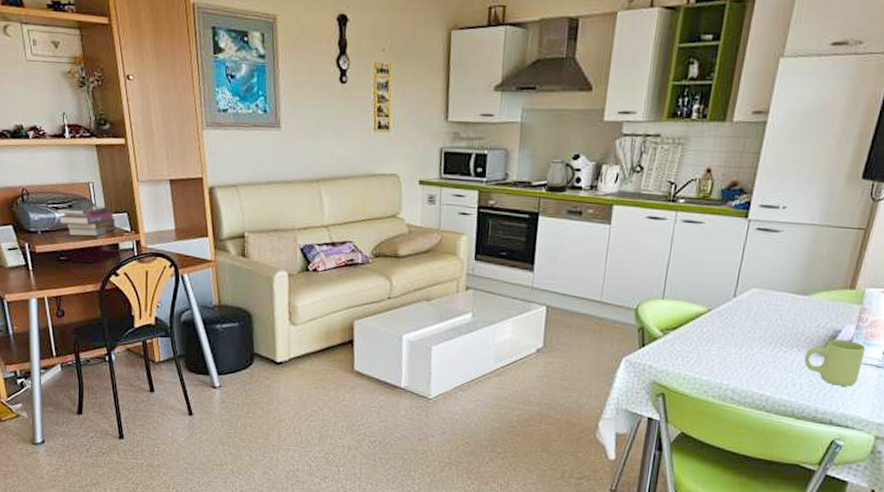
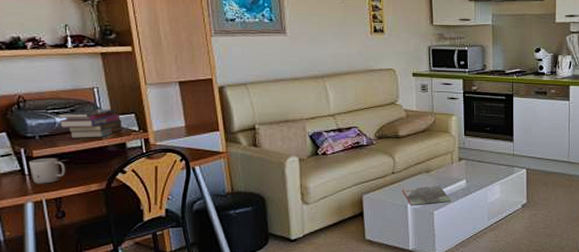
mug: none [32,254,65,281] -> present [28,157,66,184]
magazine: none [398,316,453,339] -> present [403,185,451,207]
kettle: present [545,159,576,193] -> none [515,52,538,79]

